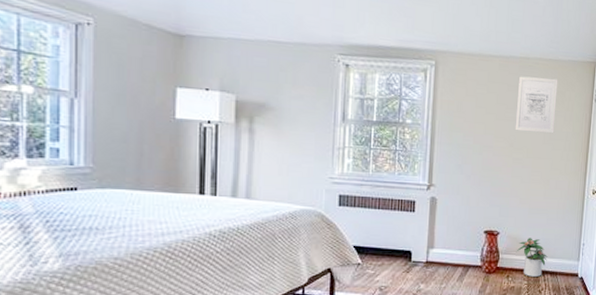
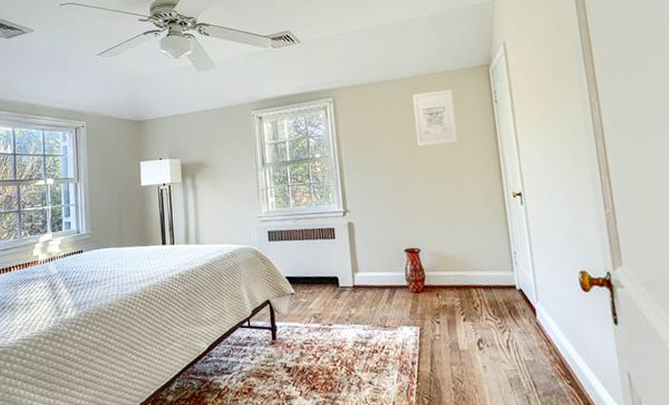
potted plant: present [516,238,547,277] -> none [441,251,477,293]

